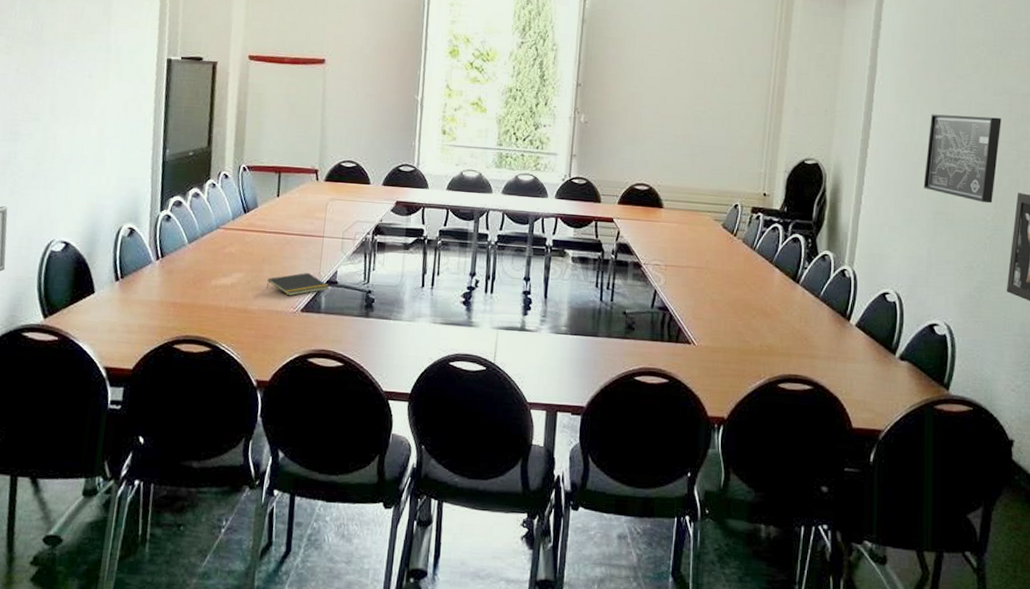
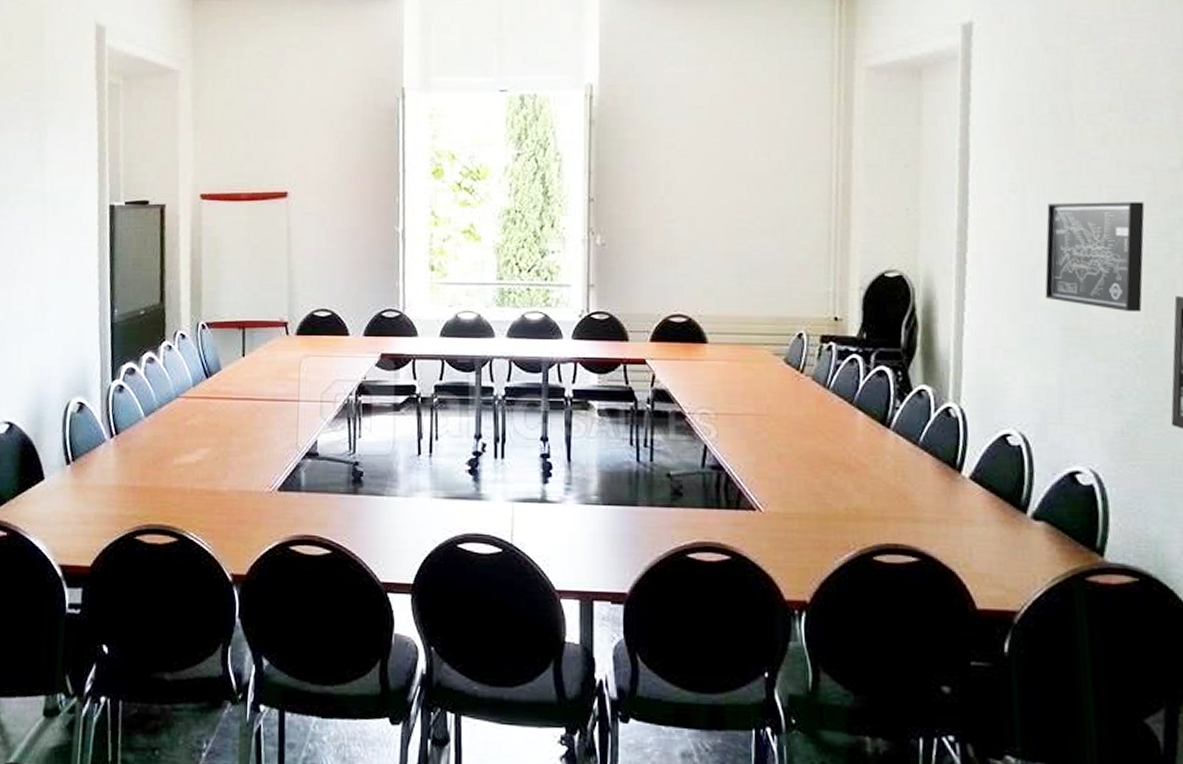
notepad: present [267,273,330,296] -> none [237,445,310,473]

